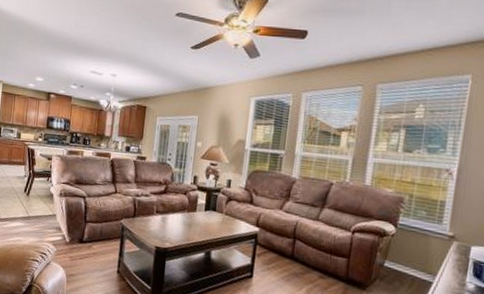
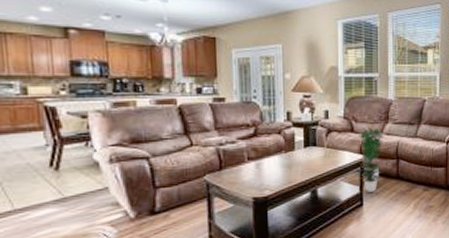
potted plant: none [249,200,283,267] -> present [355,125,384,192]

